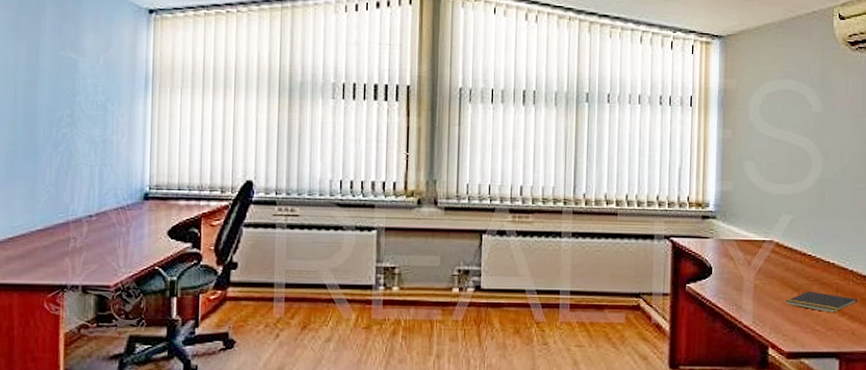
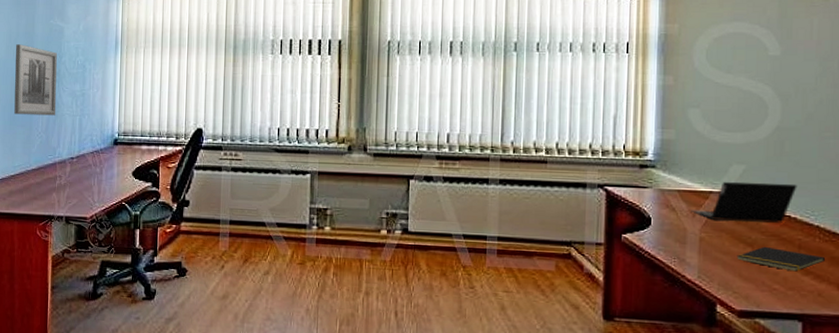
wall art: none [12,79,70,166] -> present [14,44,58,116]
laptop computer: none [747,230,835,269] -> present [691,181,797,223]

